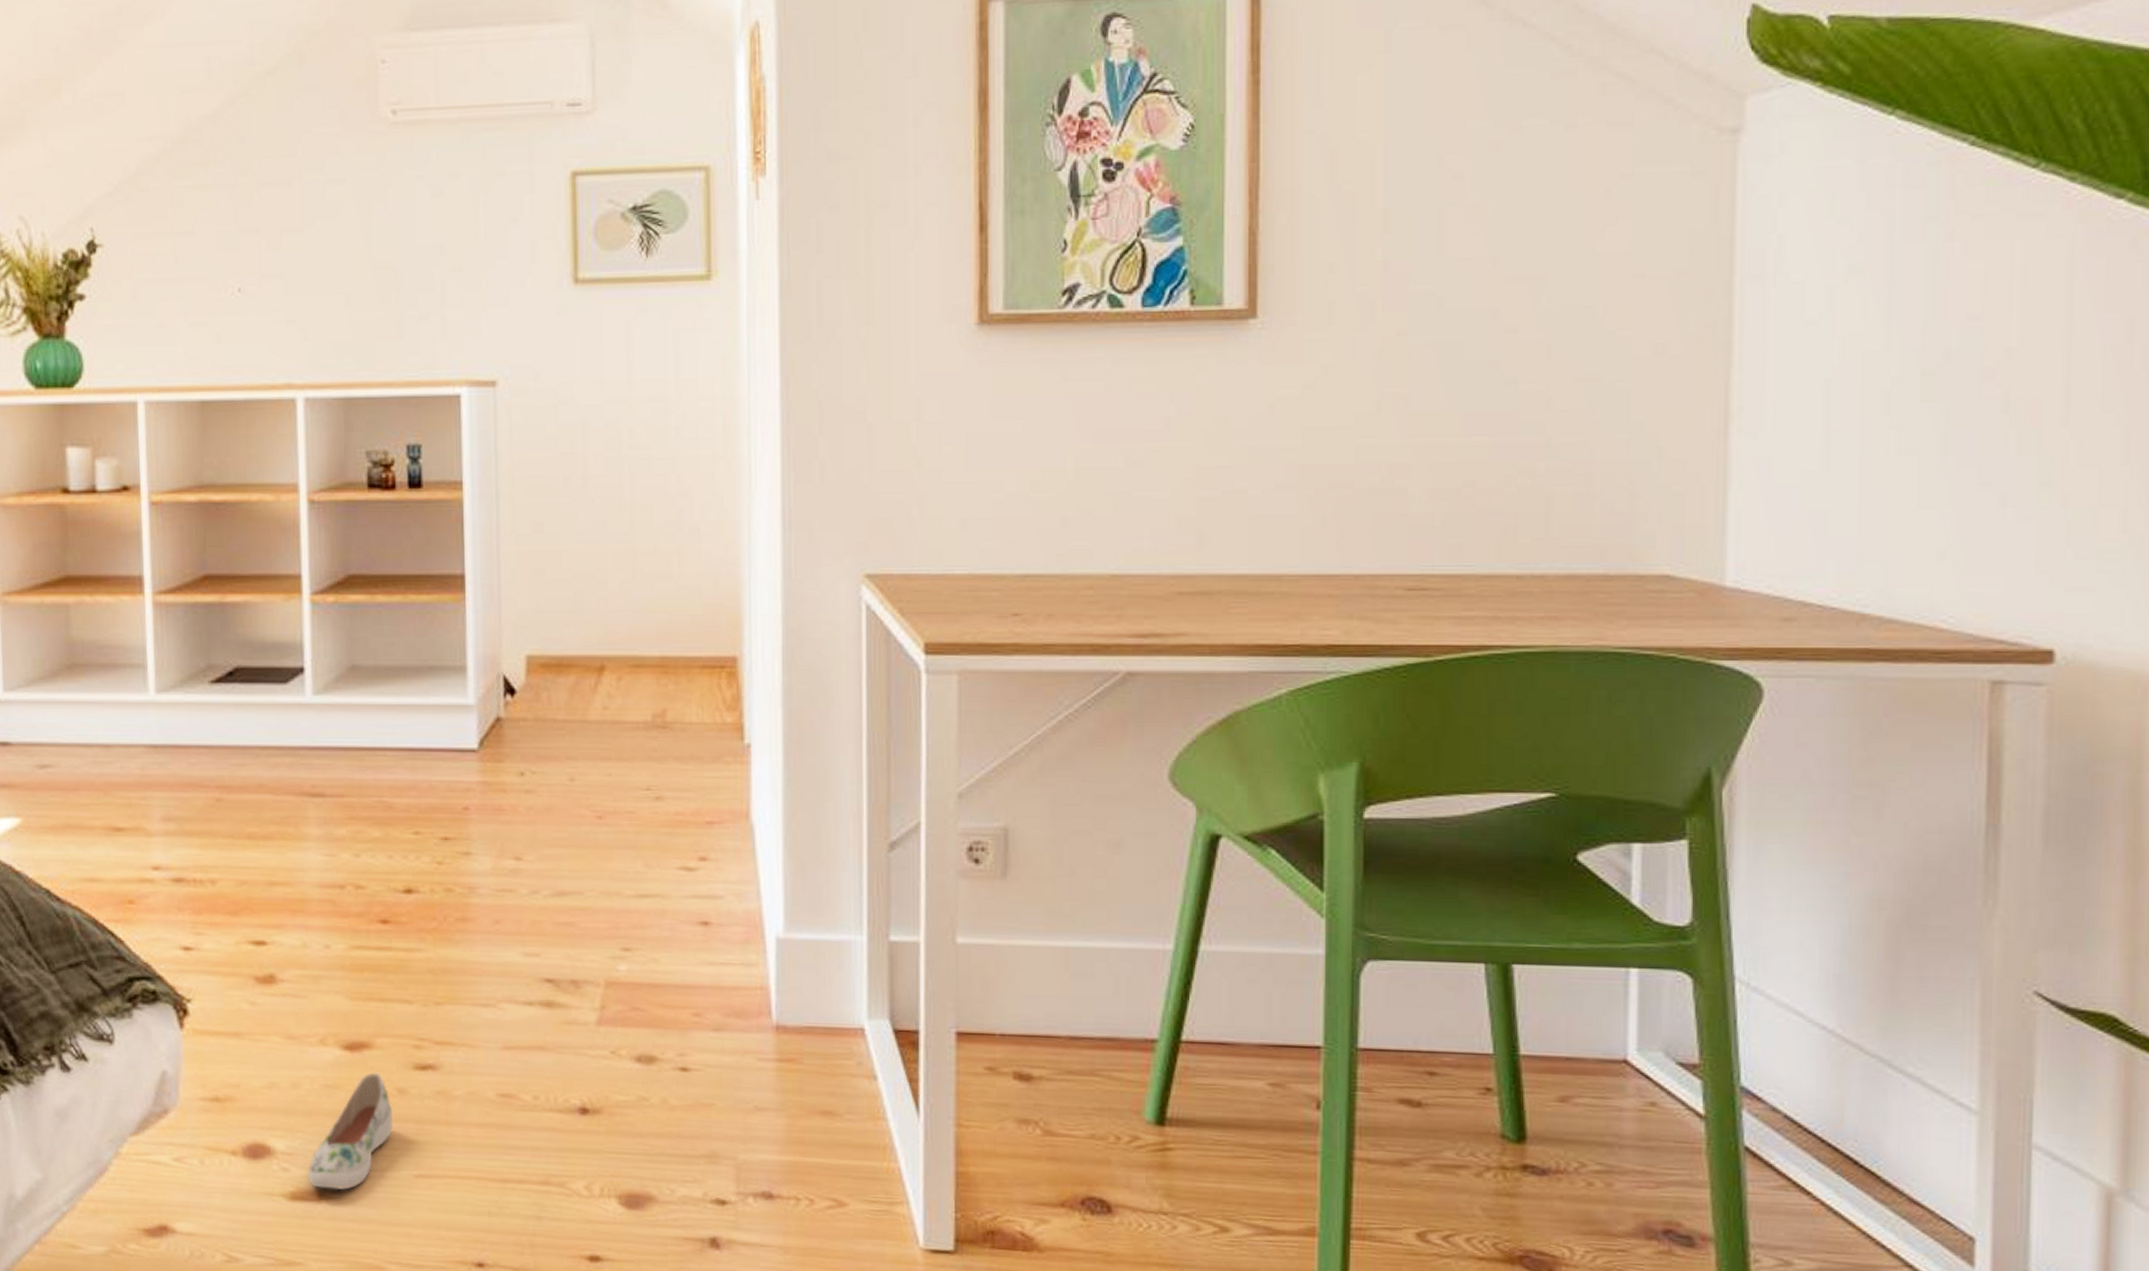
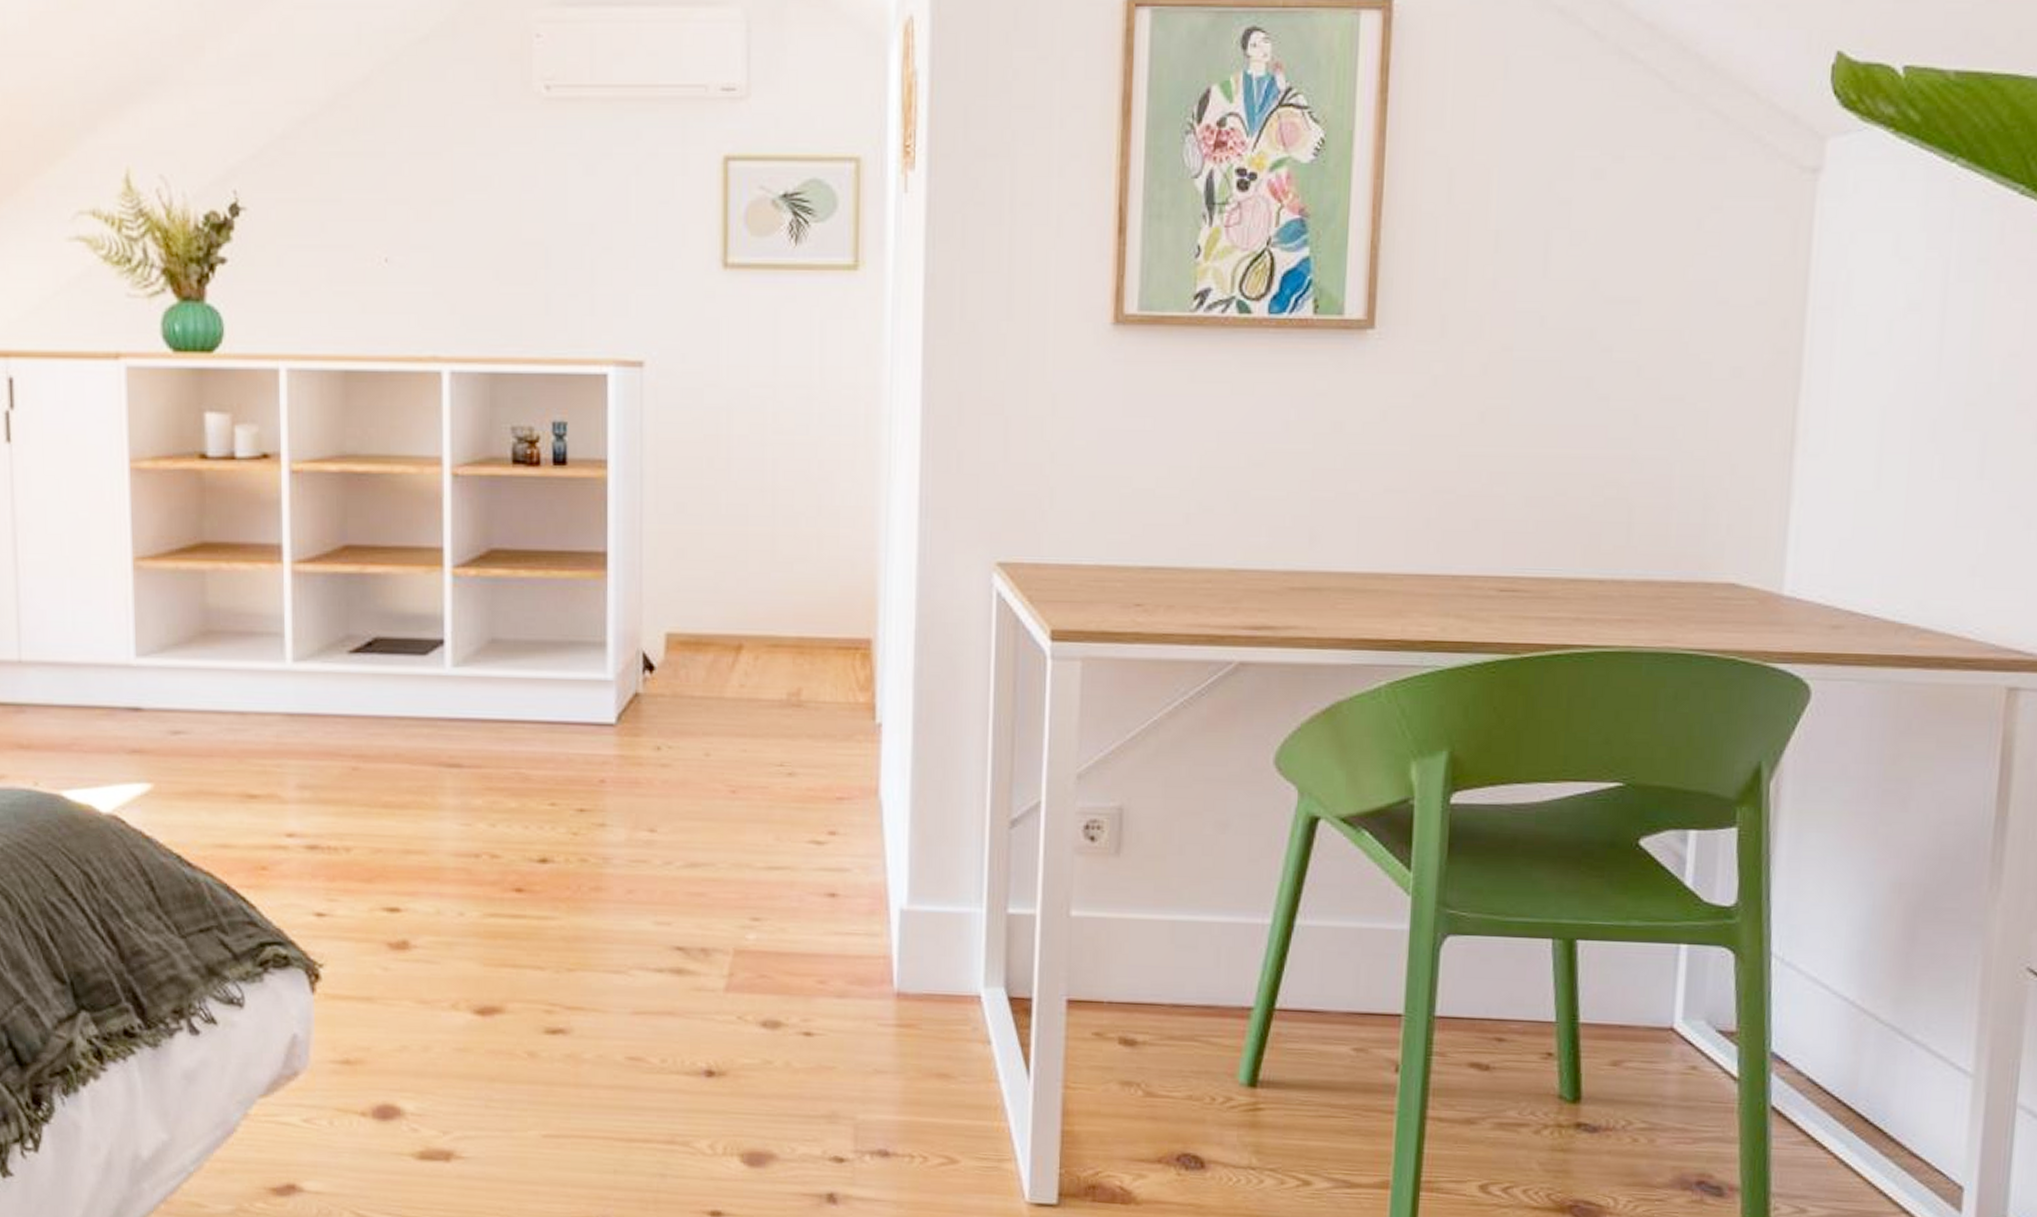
shoe: present [308,1072,394,1190] -> none [437,1036,523,1149]

